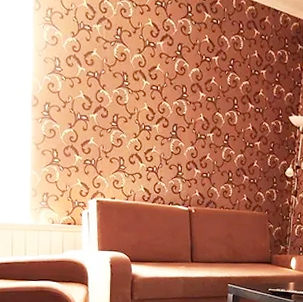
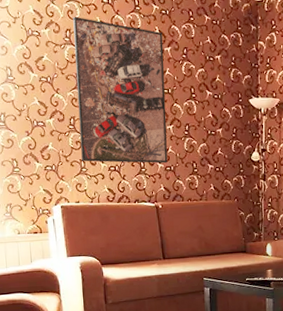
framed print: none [121,15,212,170] -> present [73,16,168,164]

